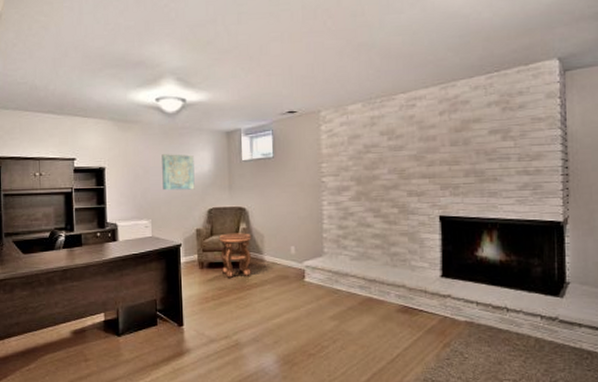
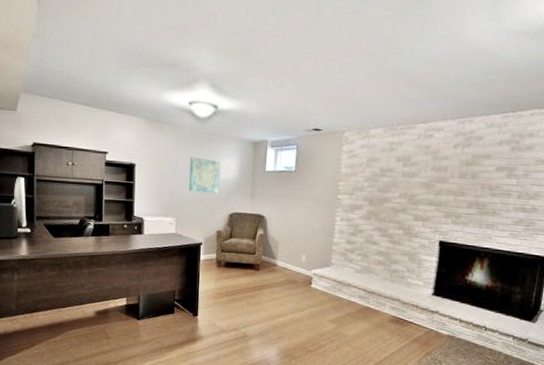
side table: present [219,233,252,278] -> none [236,237,267,278]

